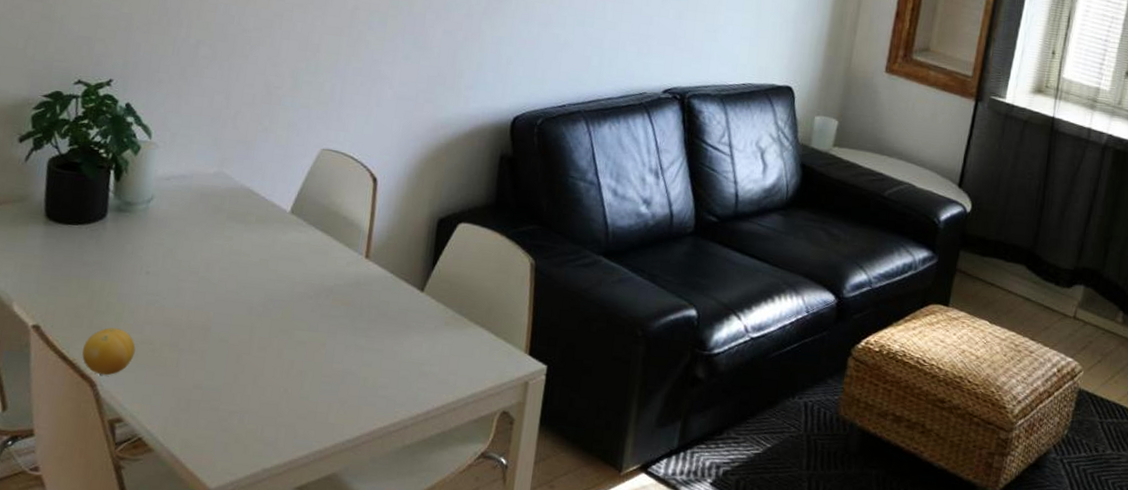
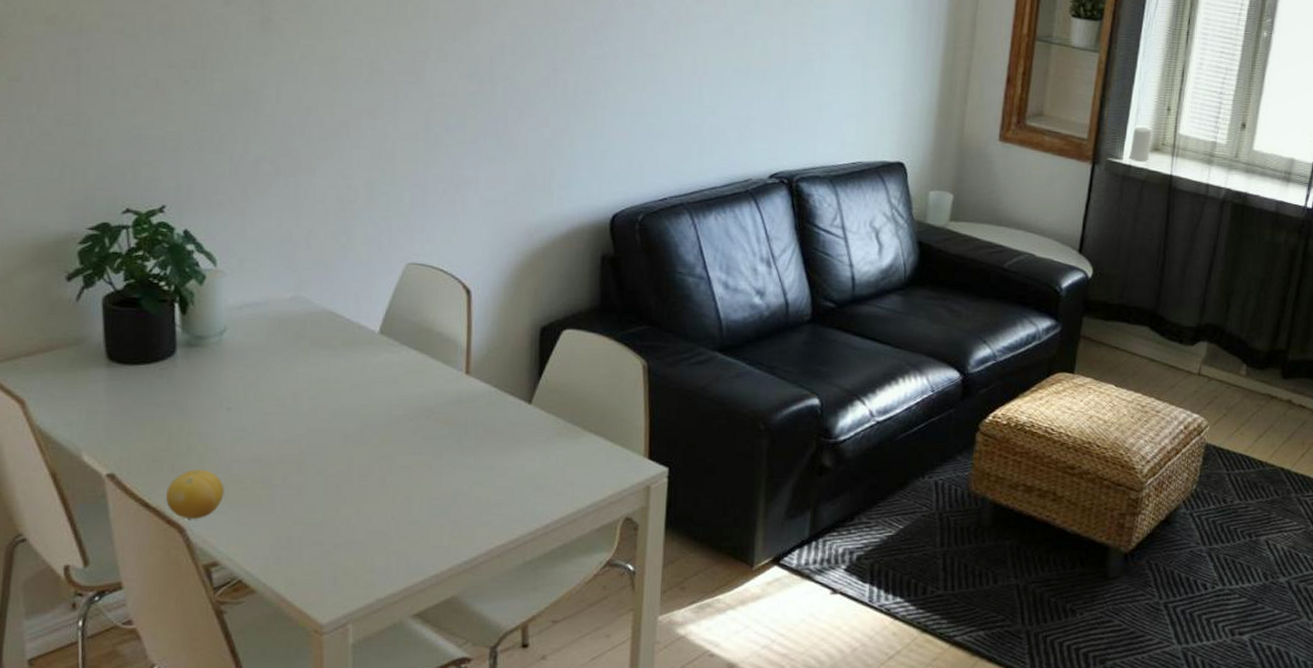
candle: none [1012,67,1036,103] -> present [1129,126,1152,163]

